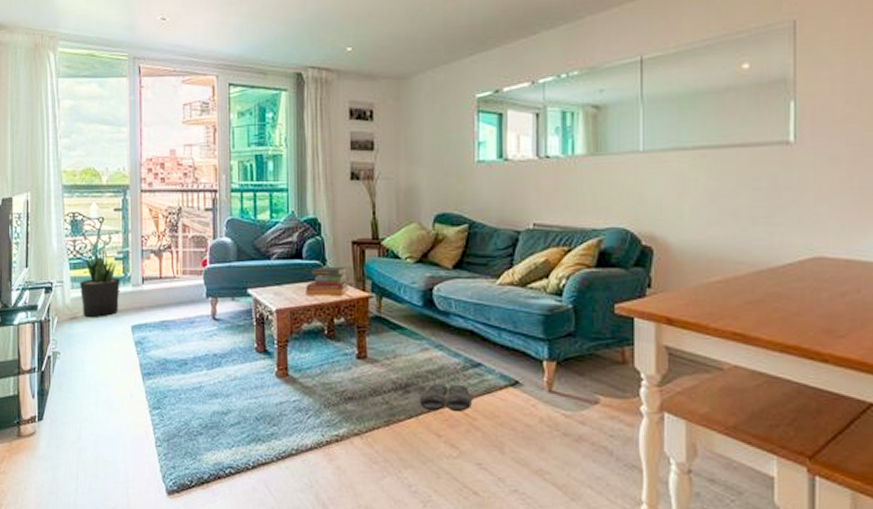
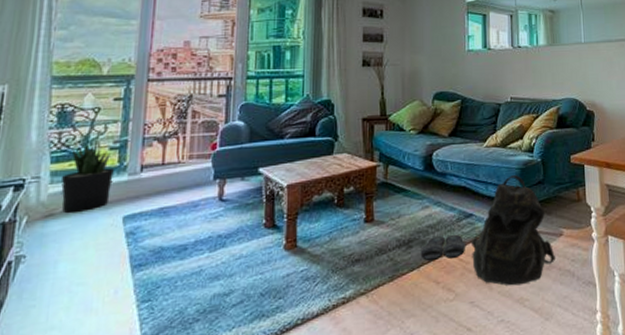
books: present [306,266,349,296] -> none [317,140,359,170]
backpack: none [478,322,589,455] -> present [470,175,556,286]

